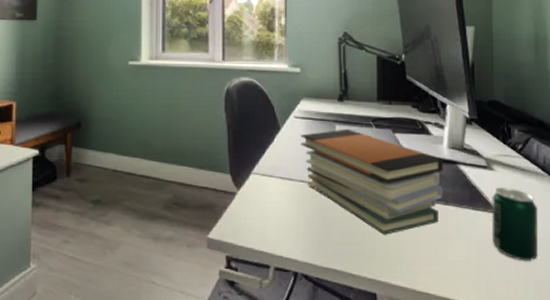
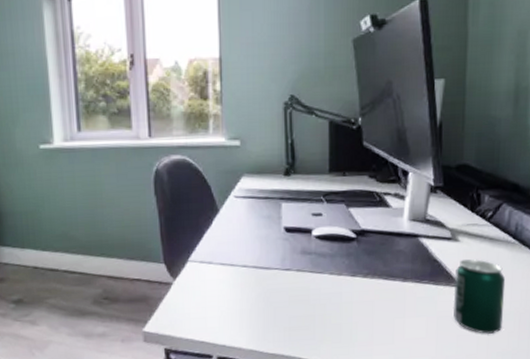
book stack: present [300,128,443,235] -> none [242,206,402,317]

